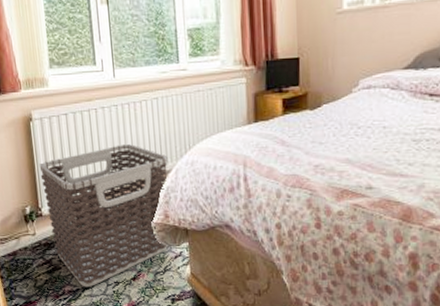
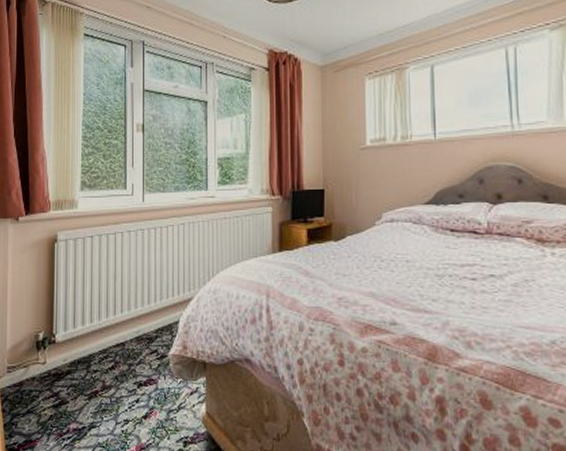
clothes hamper: present [39,144,168,288] -> none [58,270,190,426]

